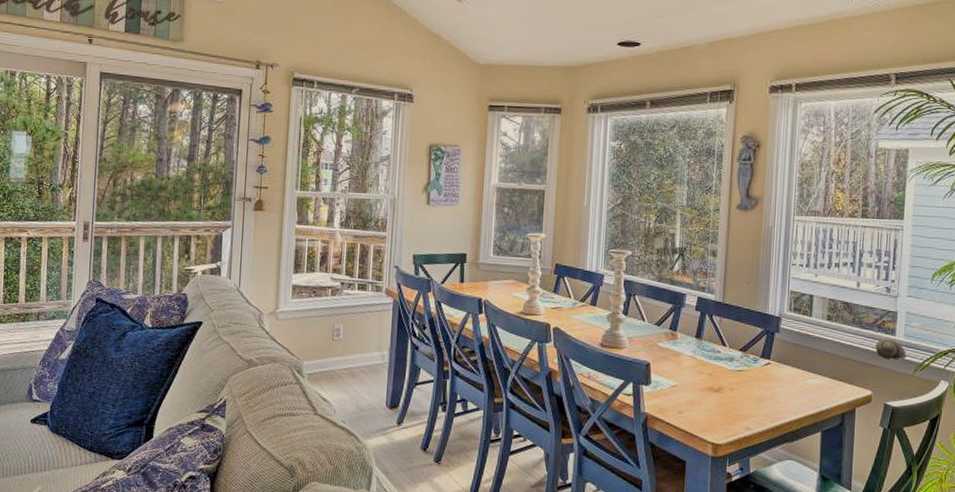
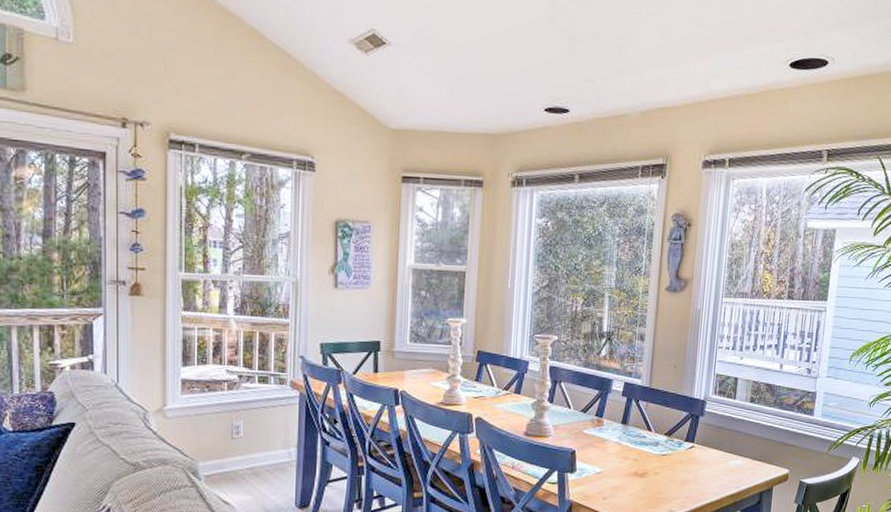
seashell: present [875,338,907,359] -> none [794,418,823,438]

